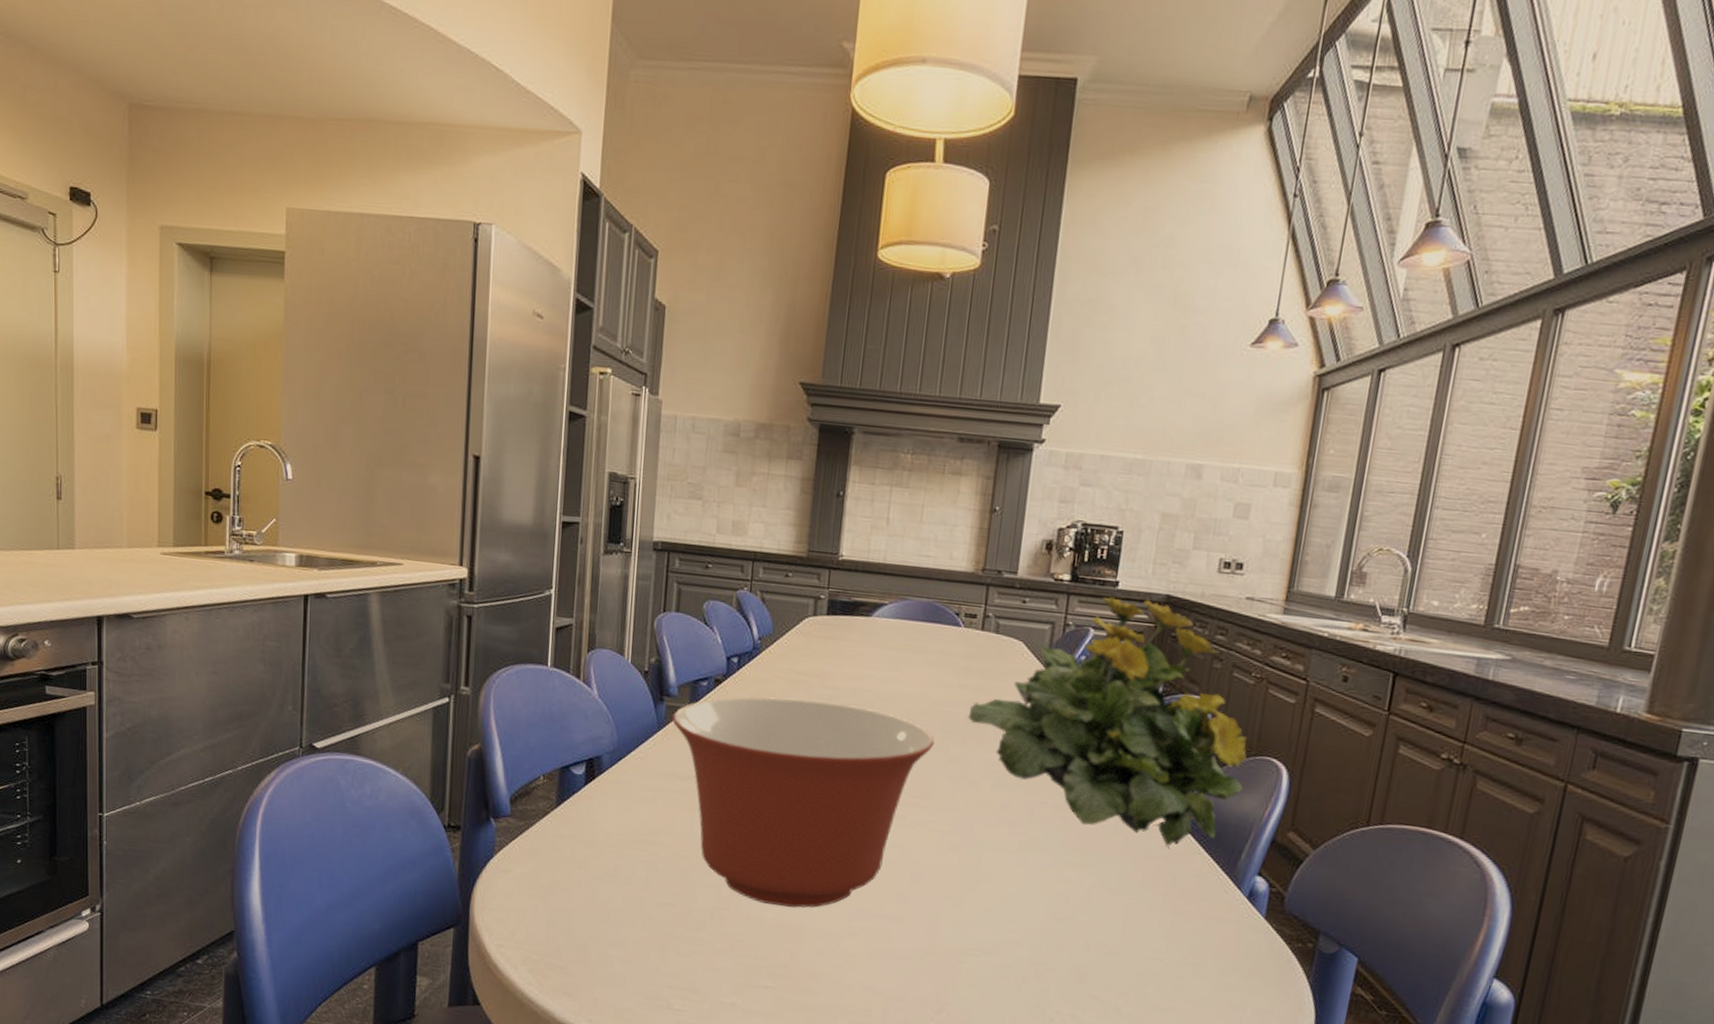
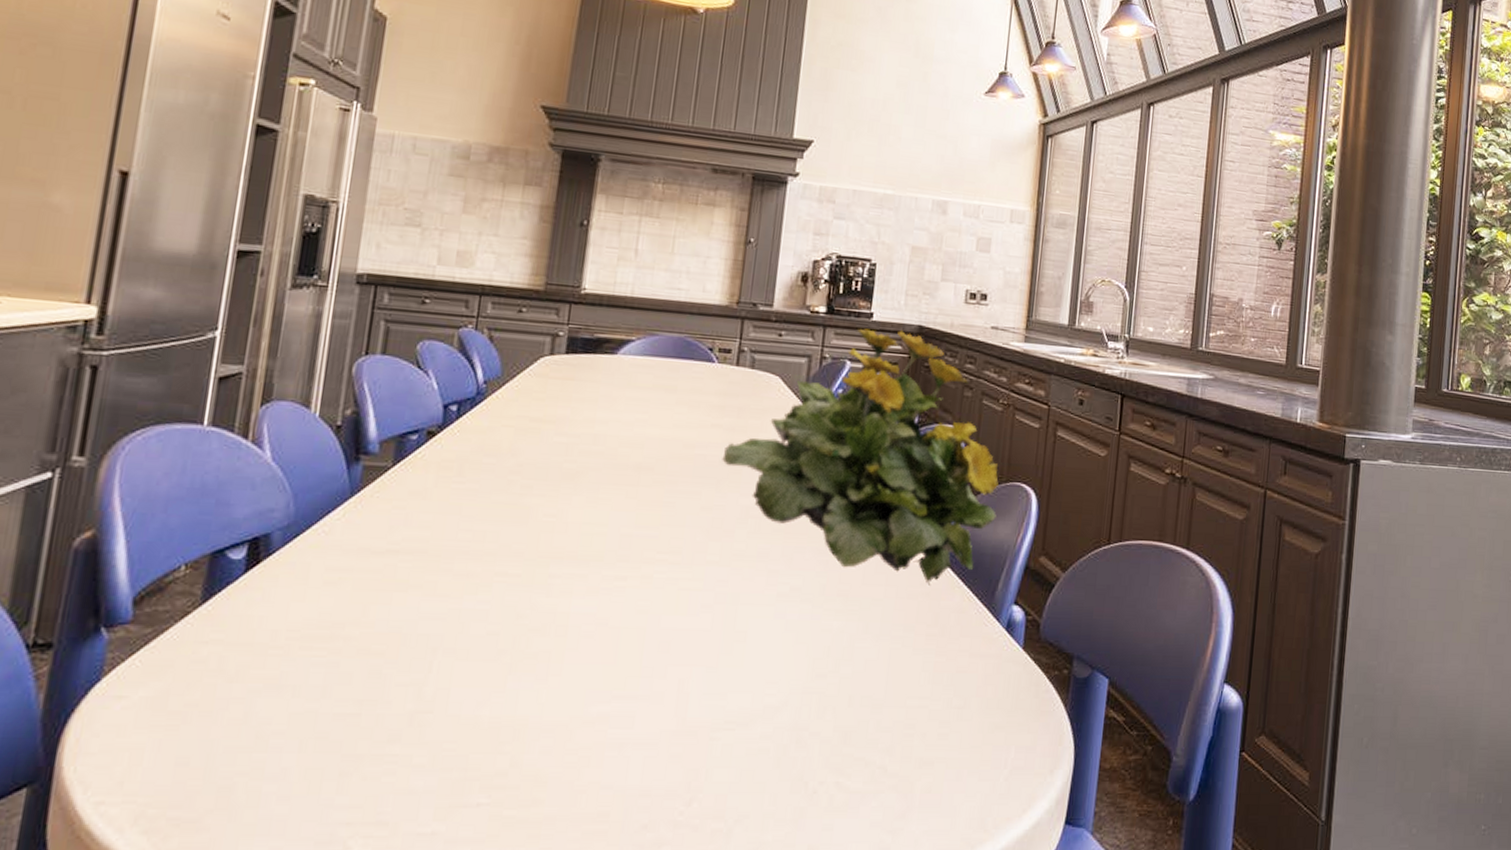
mixing bowl: present [672,696,934,908] -> none [370,449,686,699]

